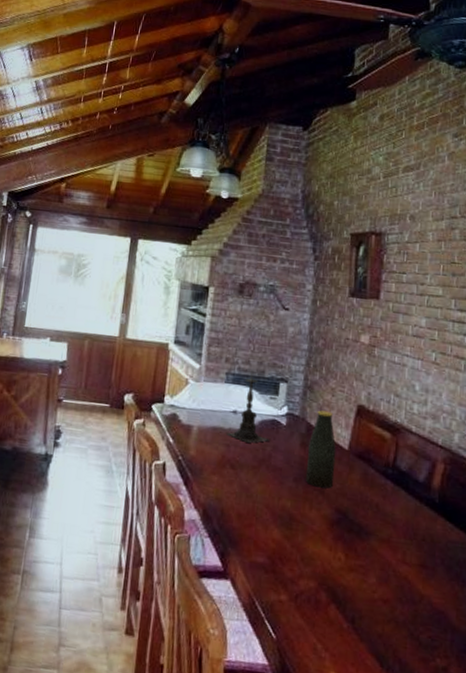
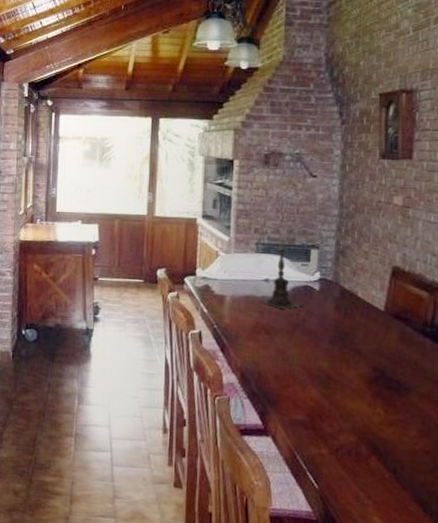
bottle: present [306,410,337,489] -> none [342,274,372,349]

